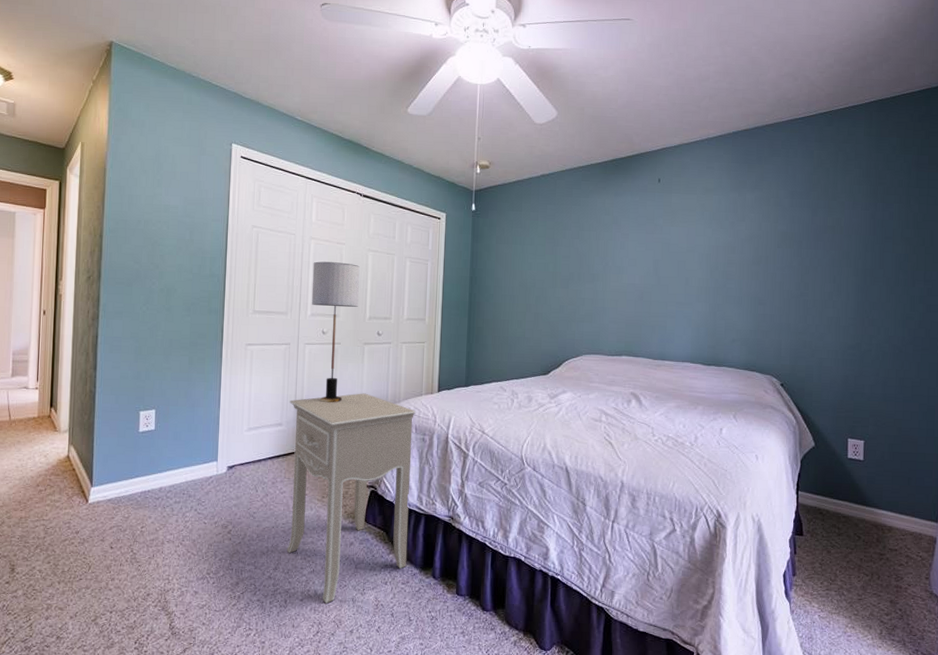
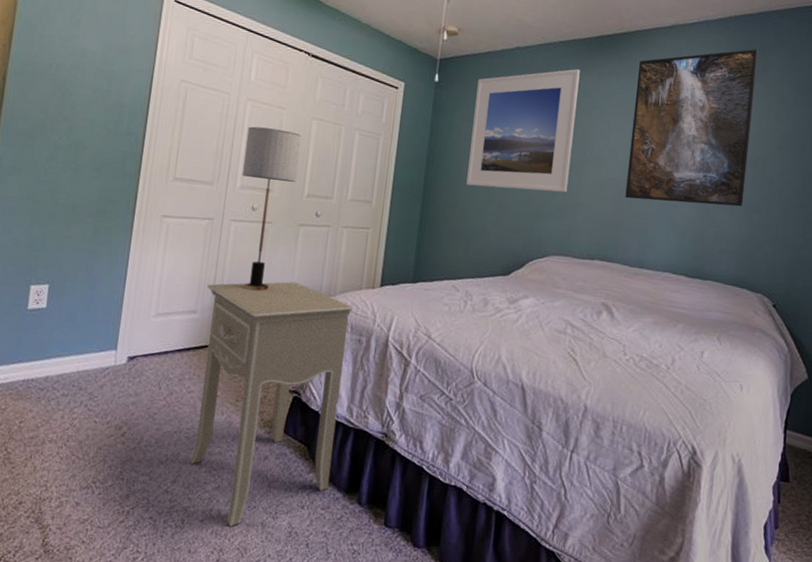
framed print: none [506,189,599,300] -> present [466,68,580,193]
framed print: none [645,160,756,301] -> present [625,48,759,207]

